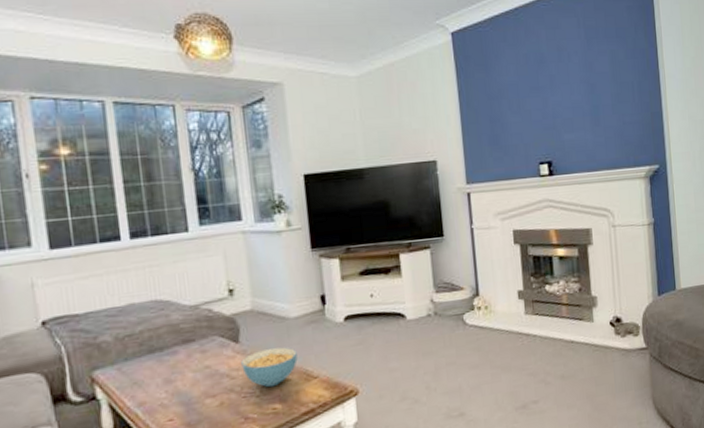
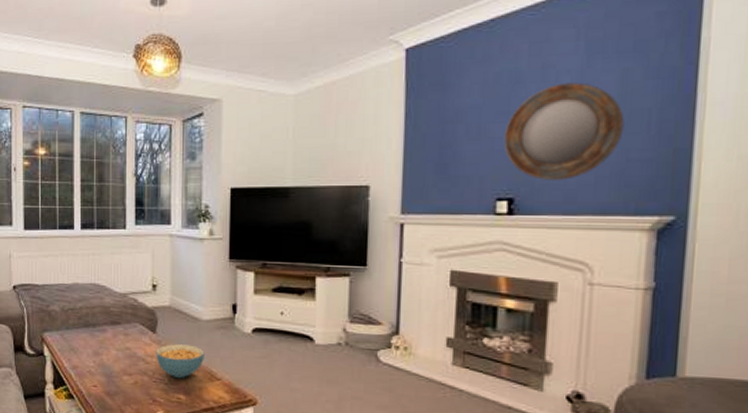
home mirror: none [537,62,619,144] -> present [503,82,625,180]

